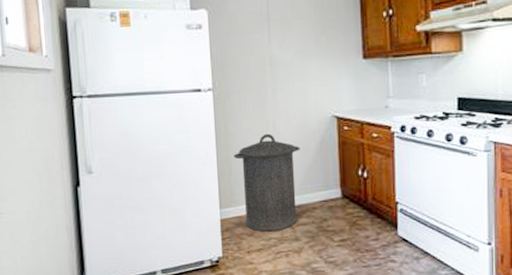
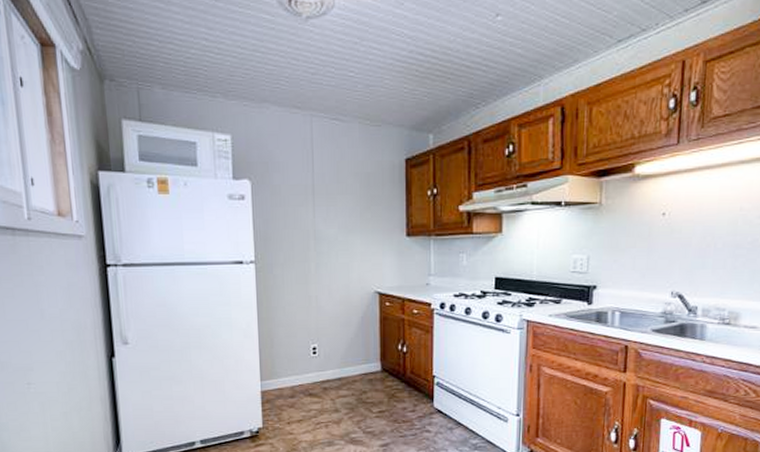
trash can: present [234,133,300,232] -> none [275,307,342,403]

